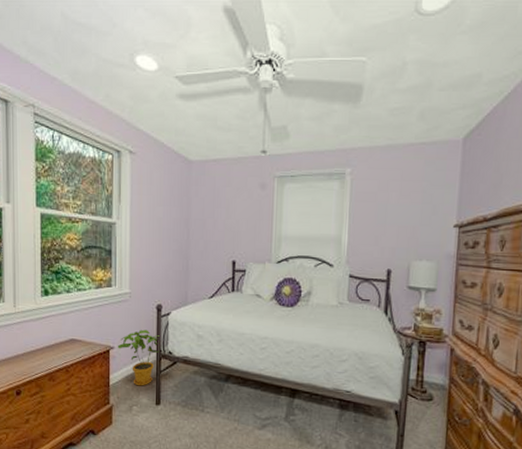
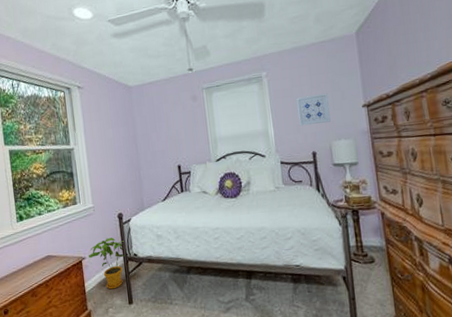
wall art: none [379,204,417,239] -> present [297,93,331,127]

